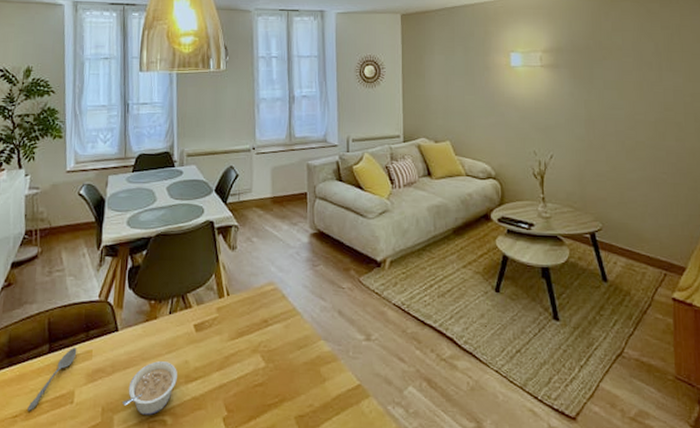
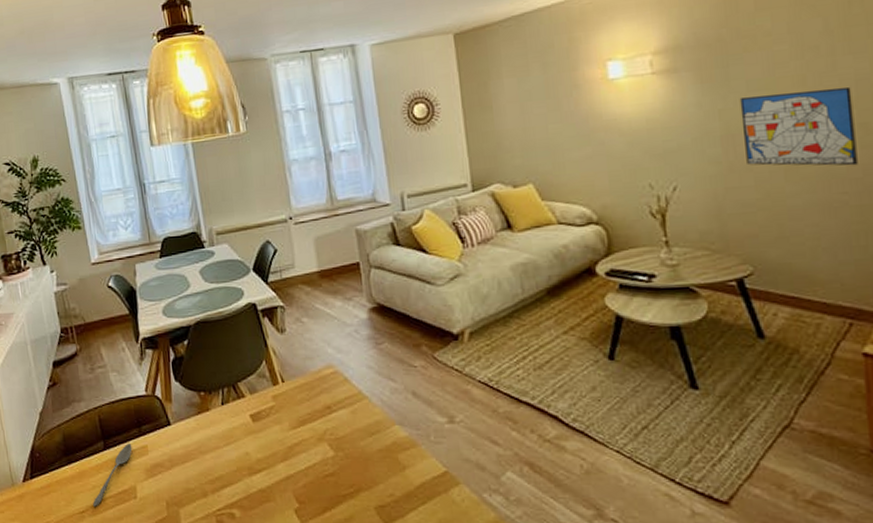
legume: present [122,361,177,416] -> none [186,454,240,509]
wall art: none [599,93,673,153] -> present [739,86,858,166]

